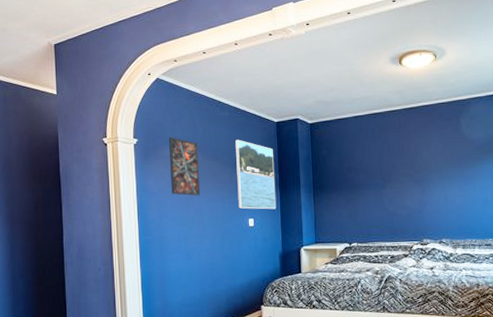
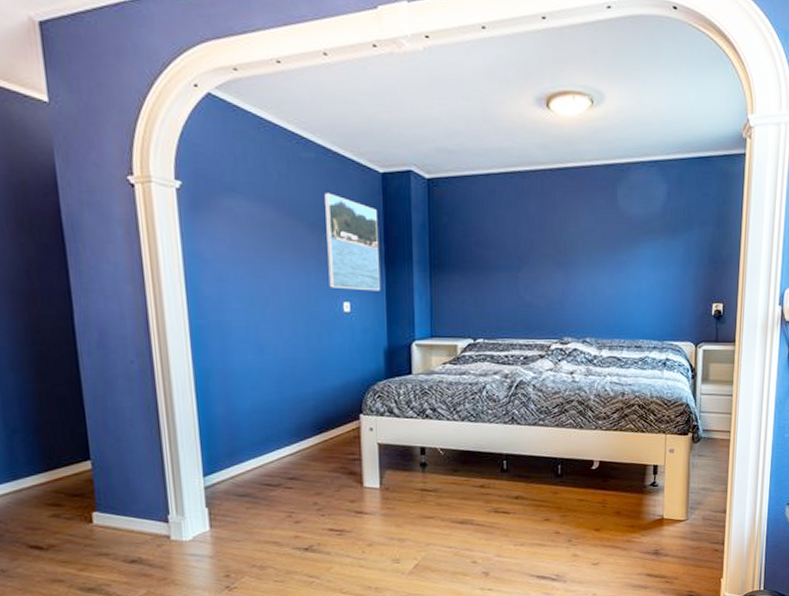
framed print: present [169,137,201,196] -> none [229,181,277,268]

